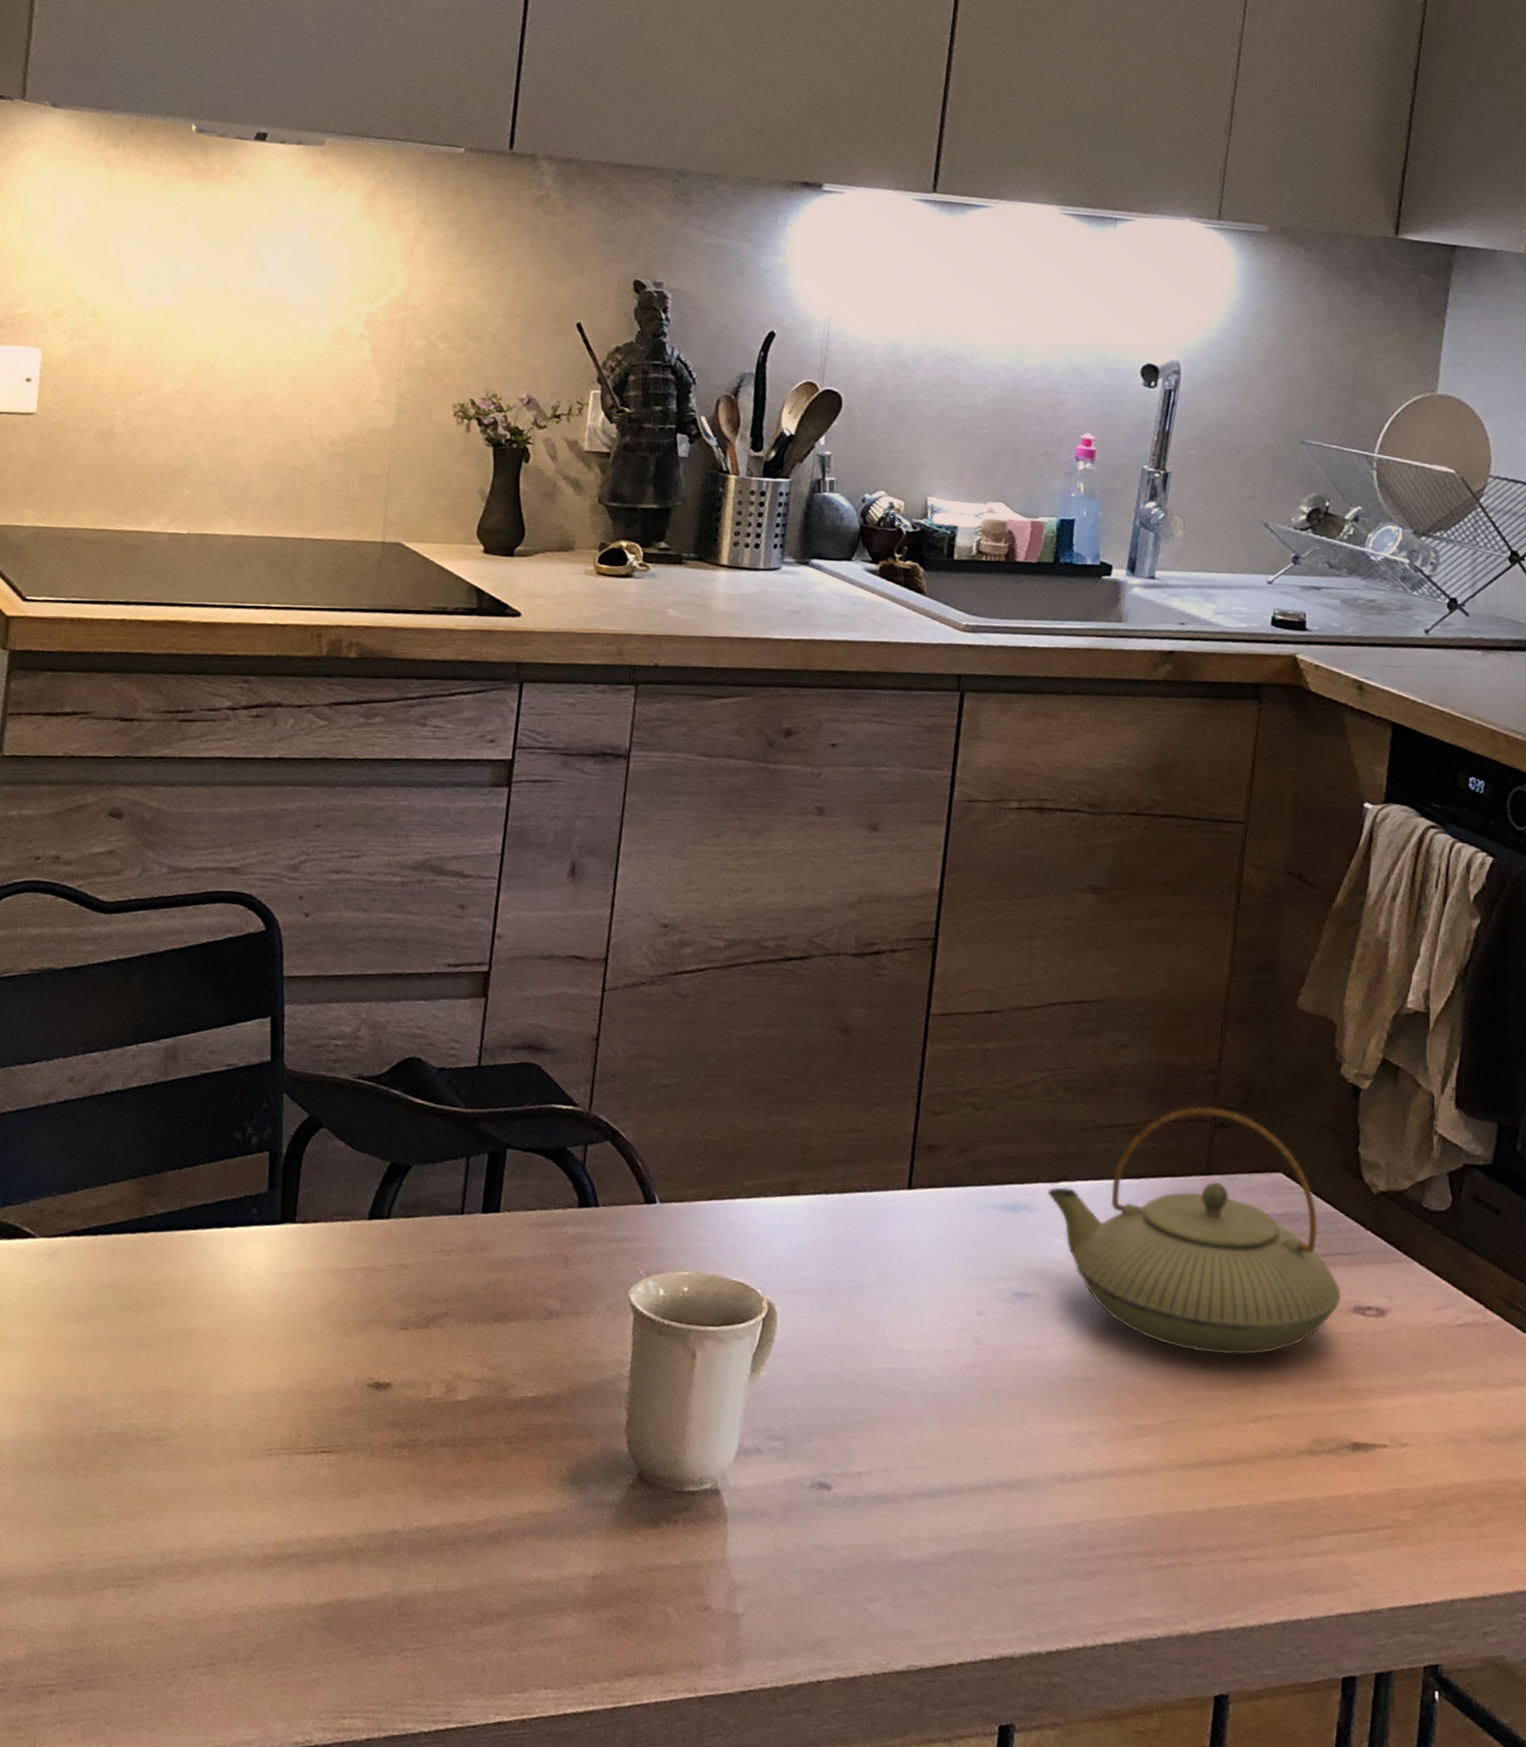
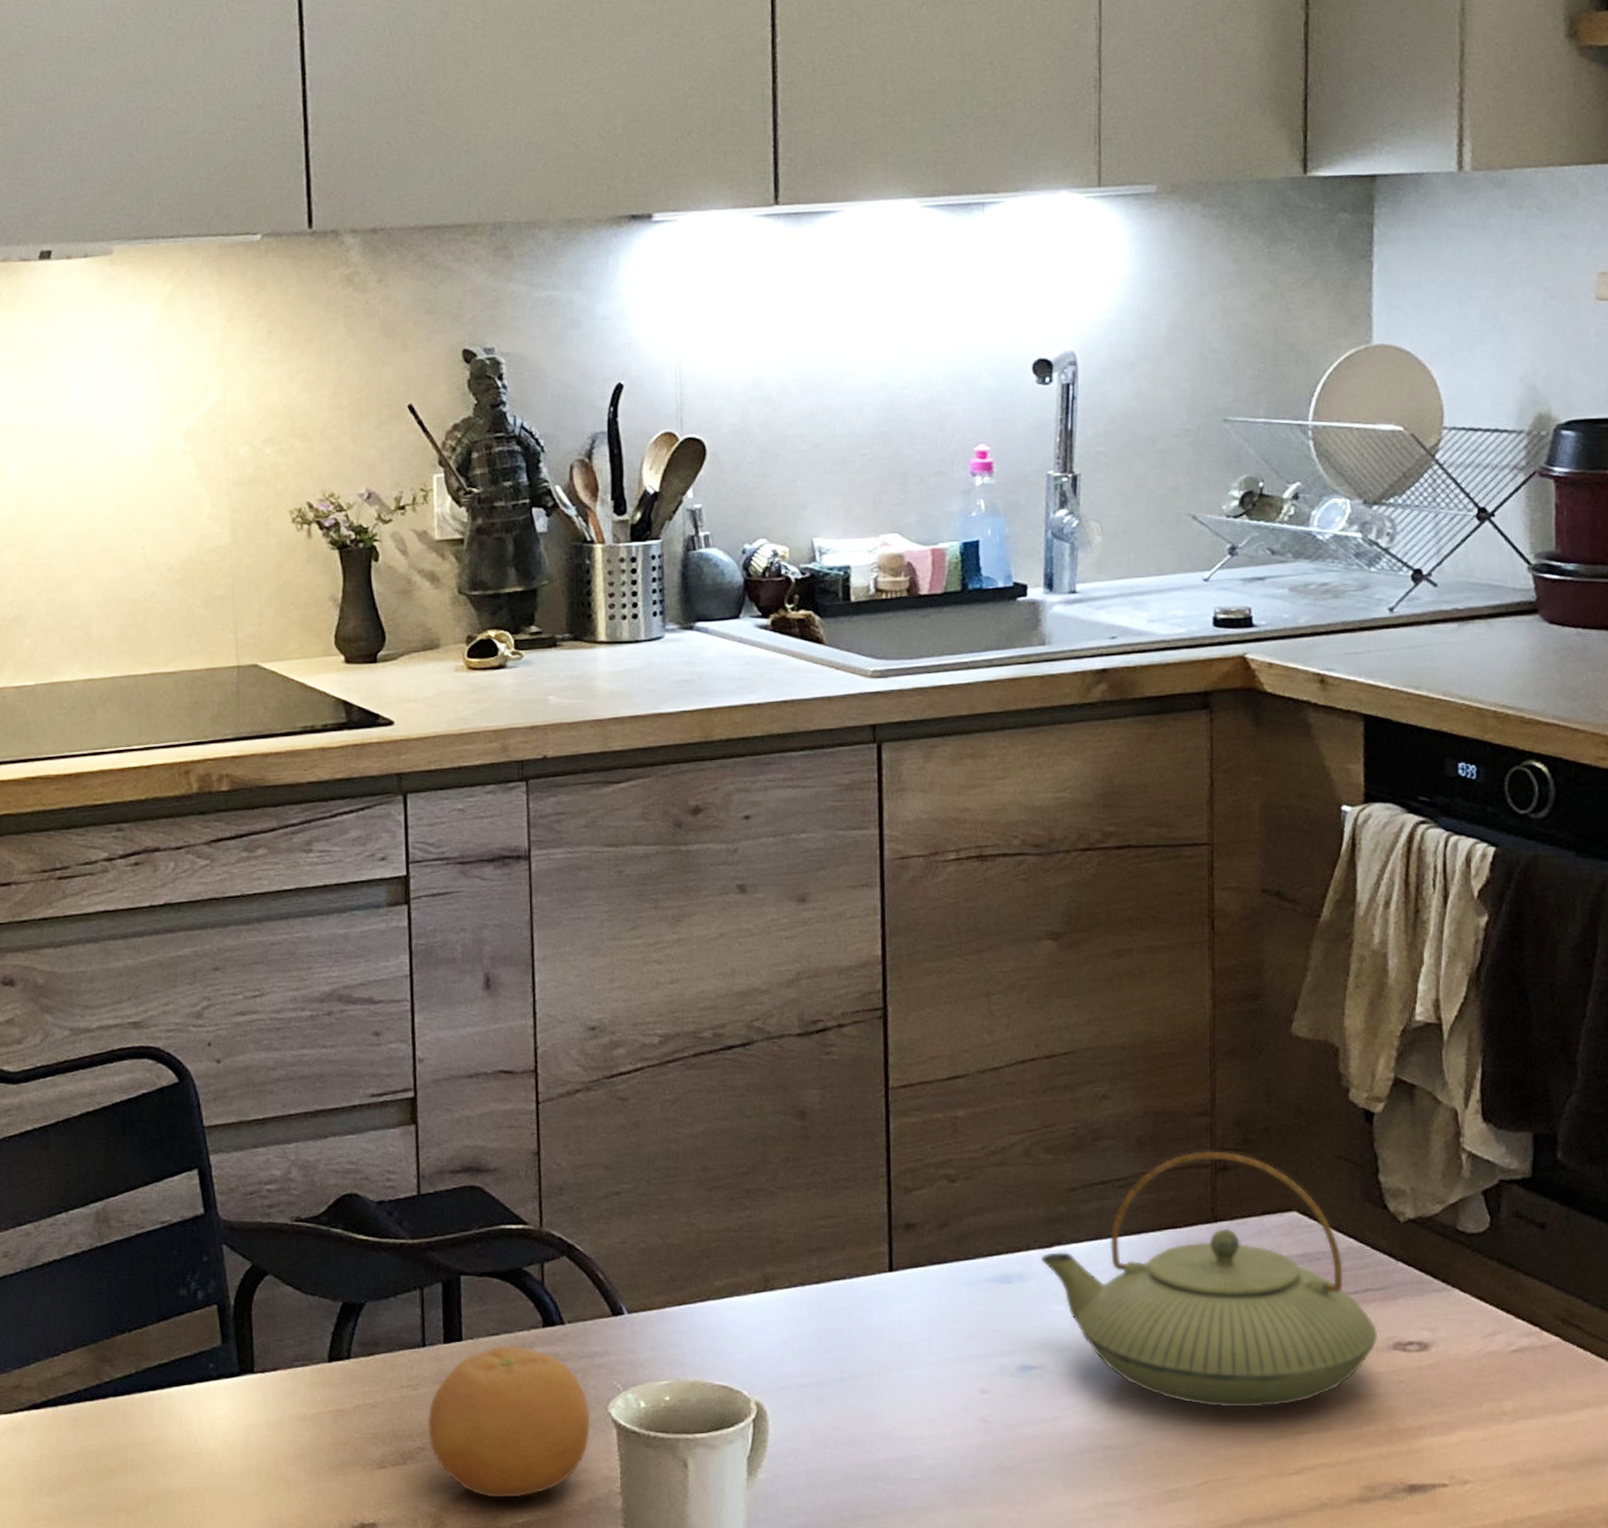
fruit: none [453,1221,612,1372] -> present [427,1345,591,1498]

